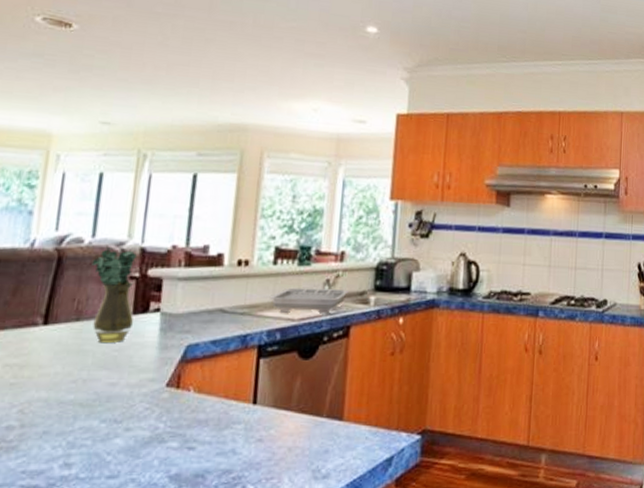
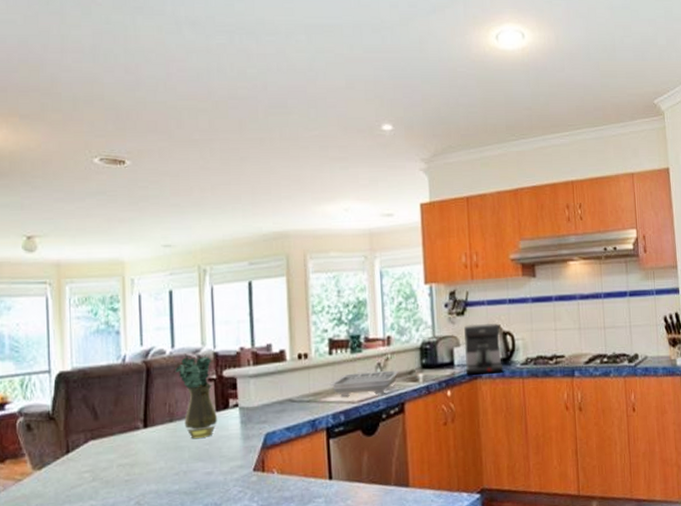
coffee maker: none [422,248,466,304] -> present [464,323,504,374]

